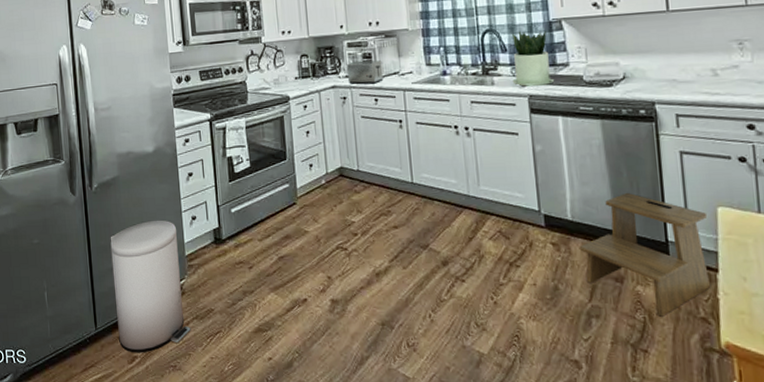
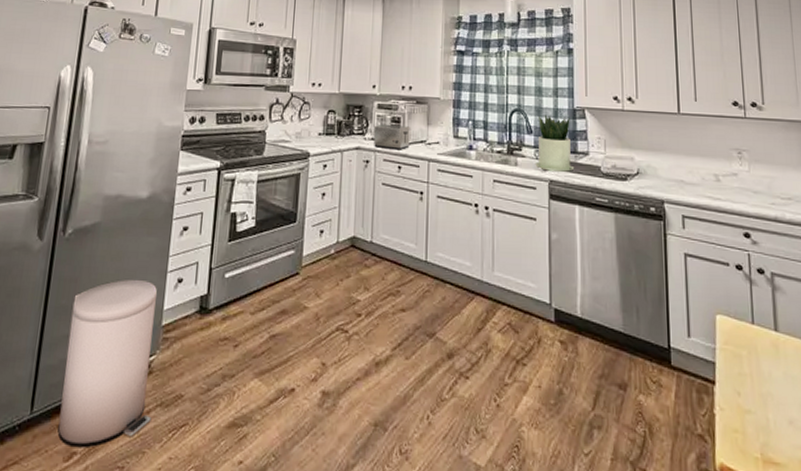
step stool: present [580,193,711,317] -> none [587,292,708,431]

